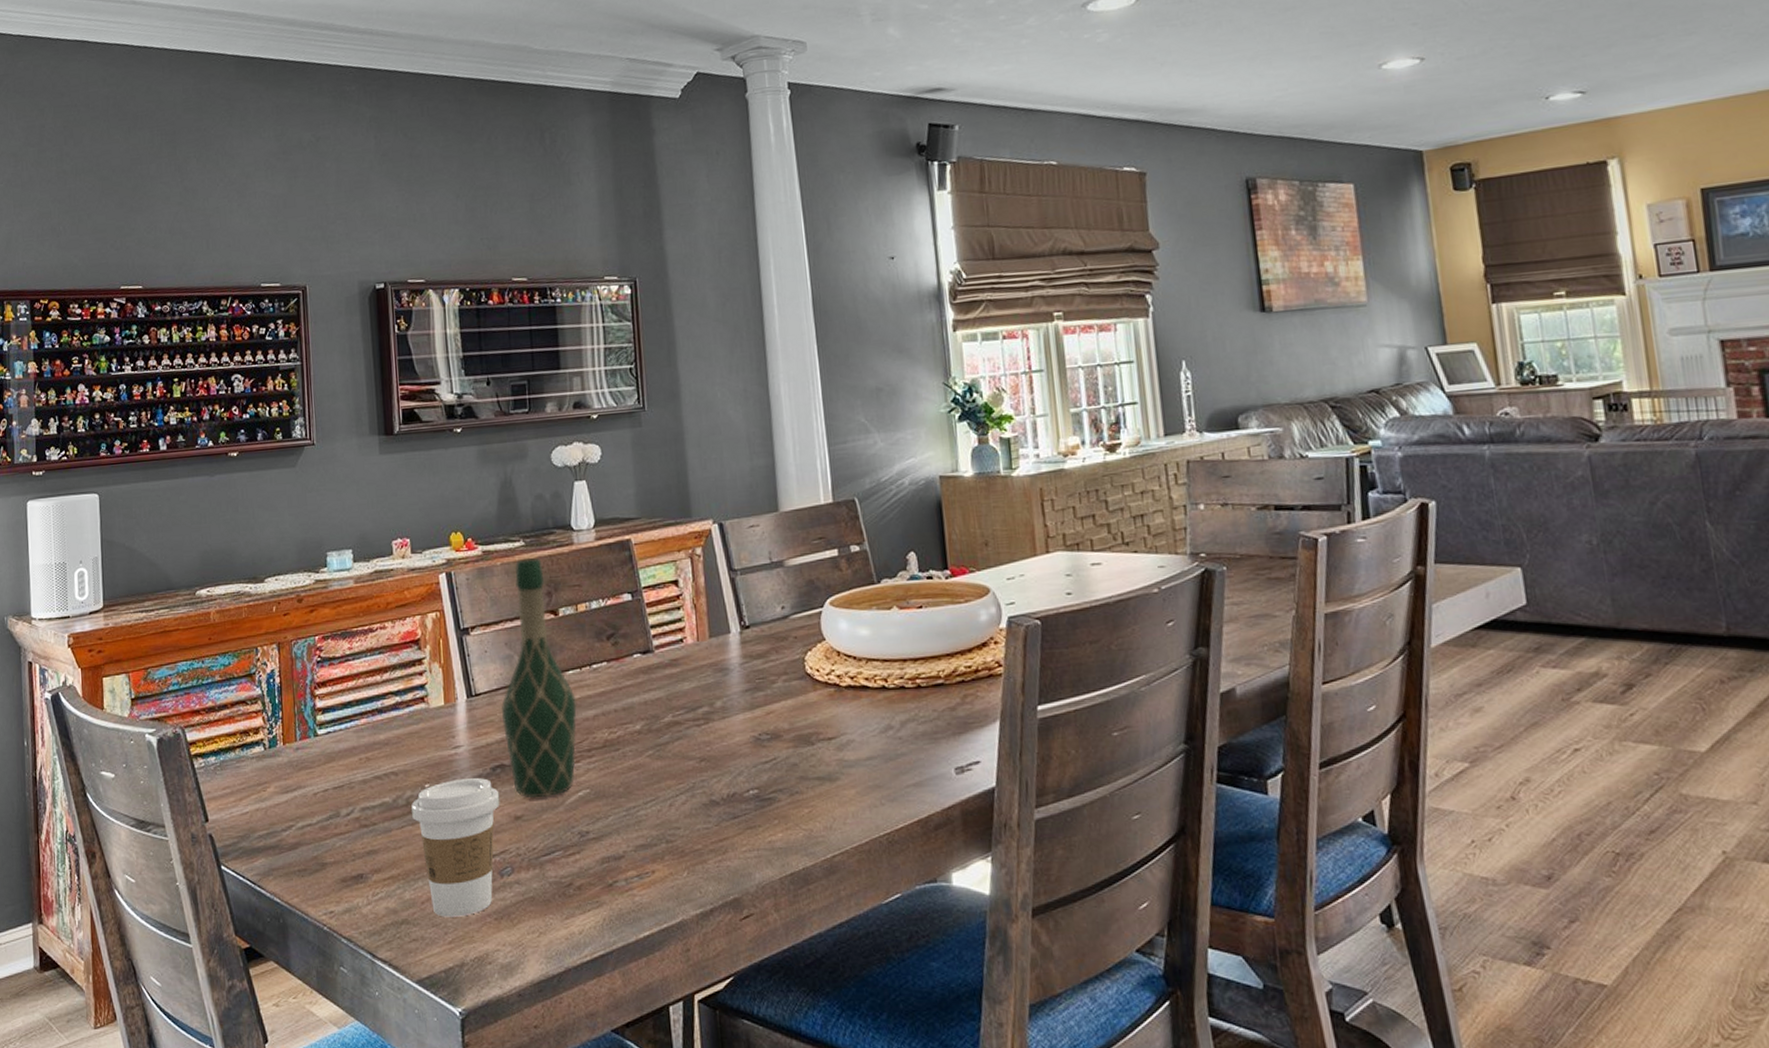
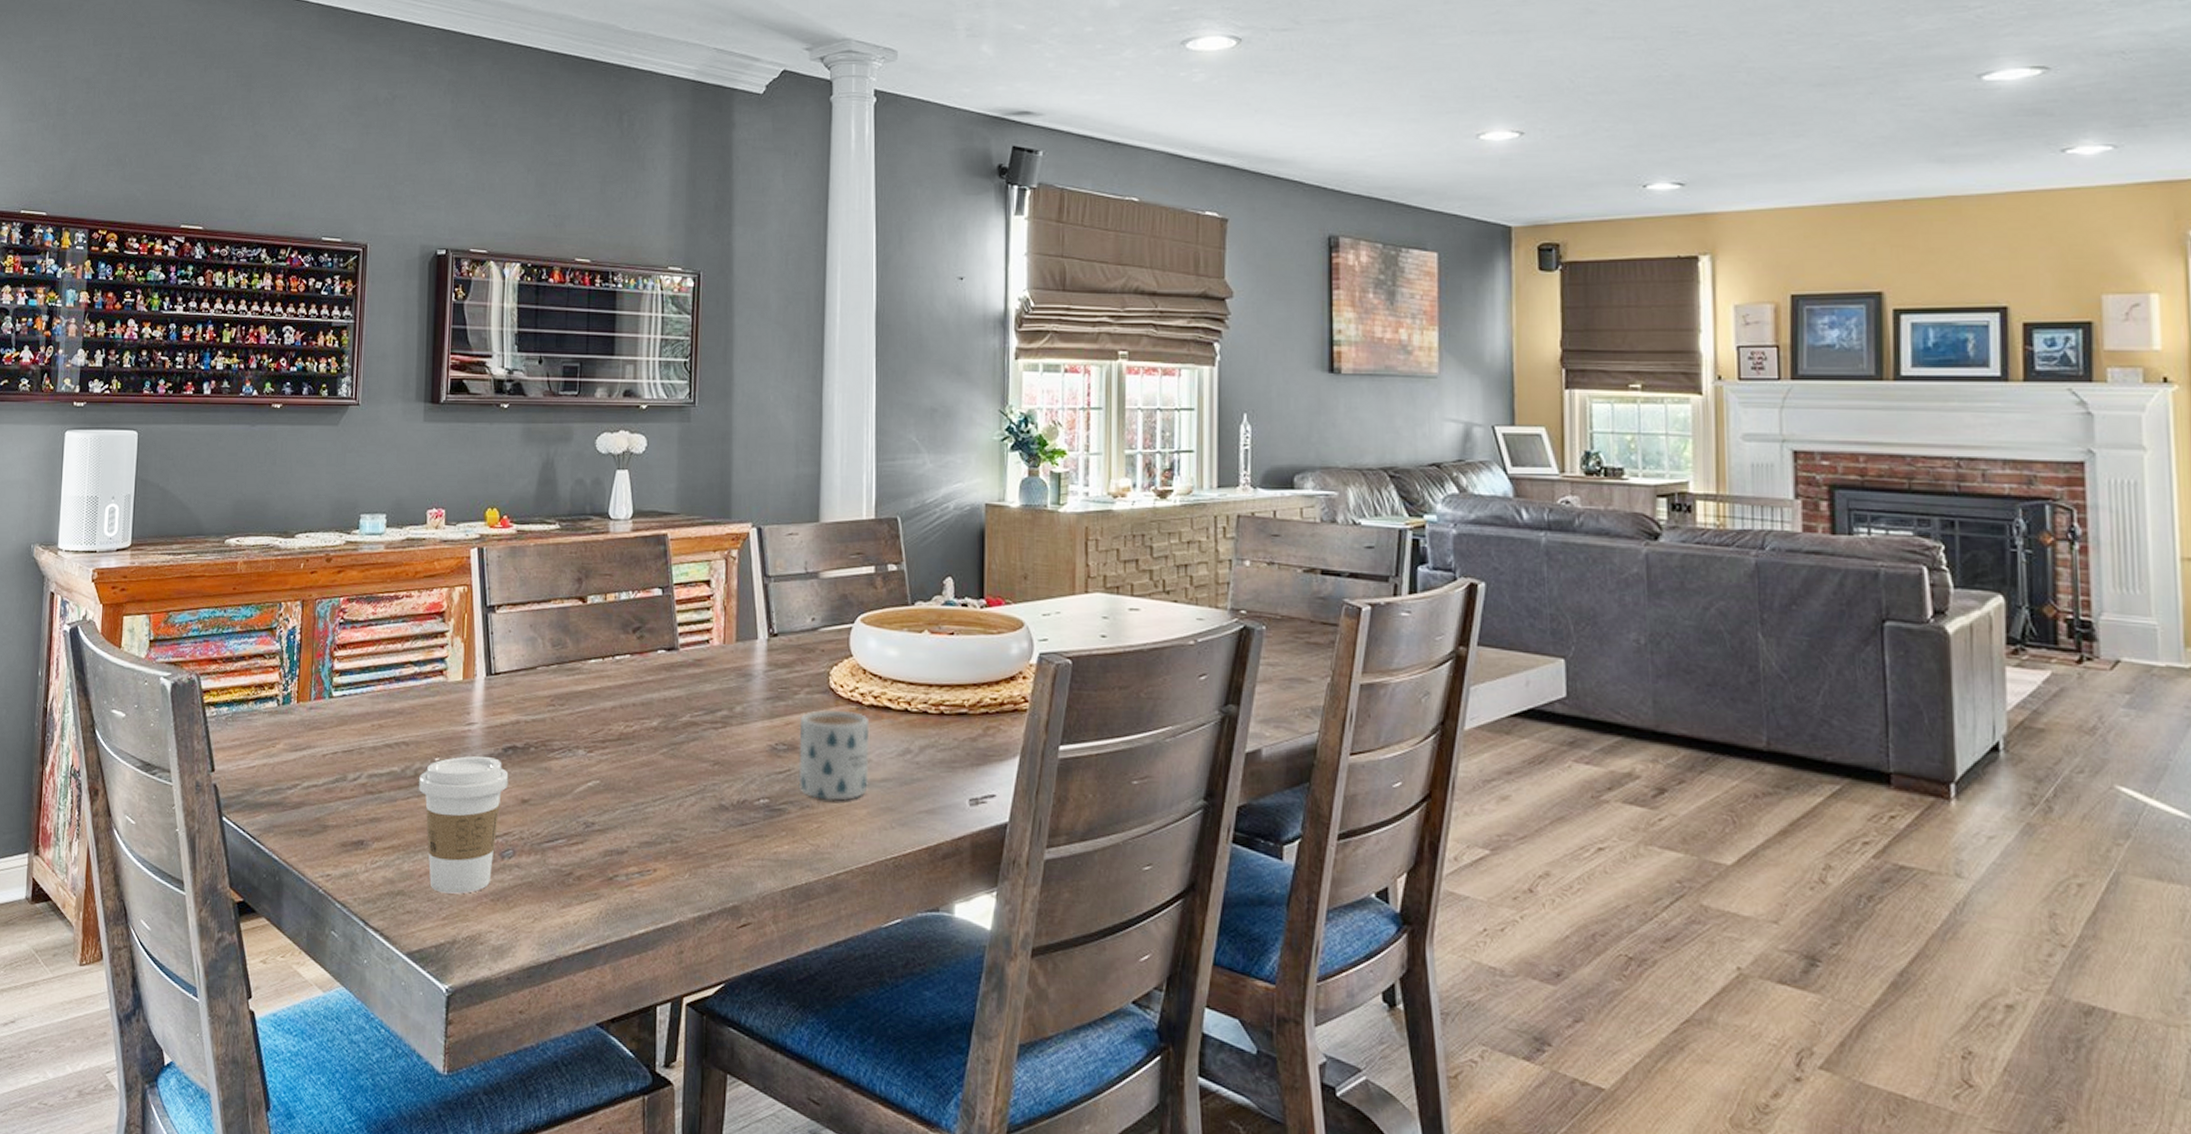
wine bottle: present [501,557,577,798] -> none [519,541,595,785]
mug: none [781,694,854,784] -> present [798,709,870,800]

